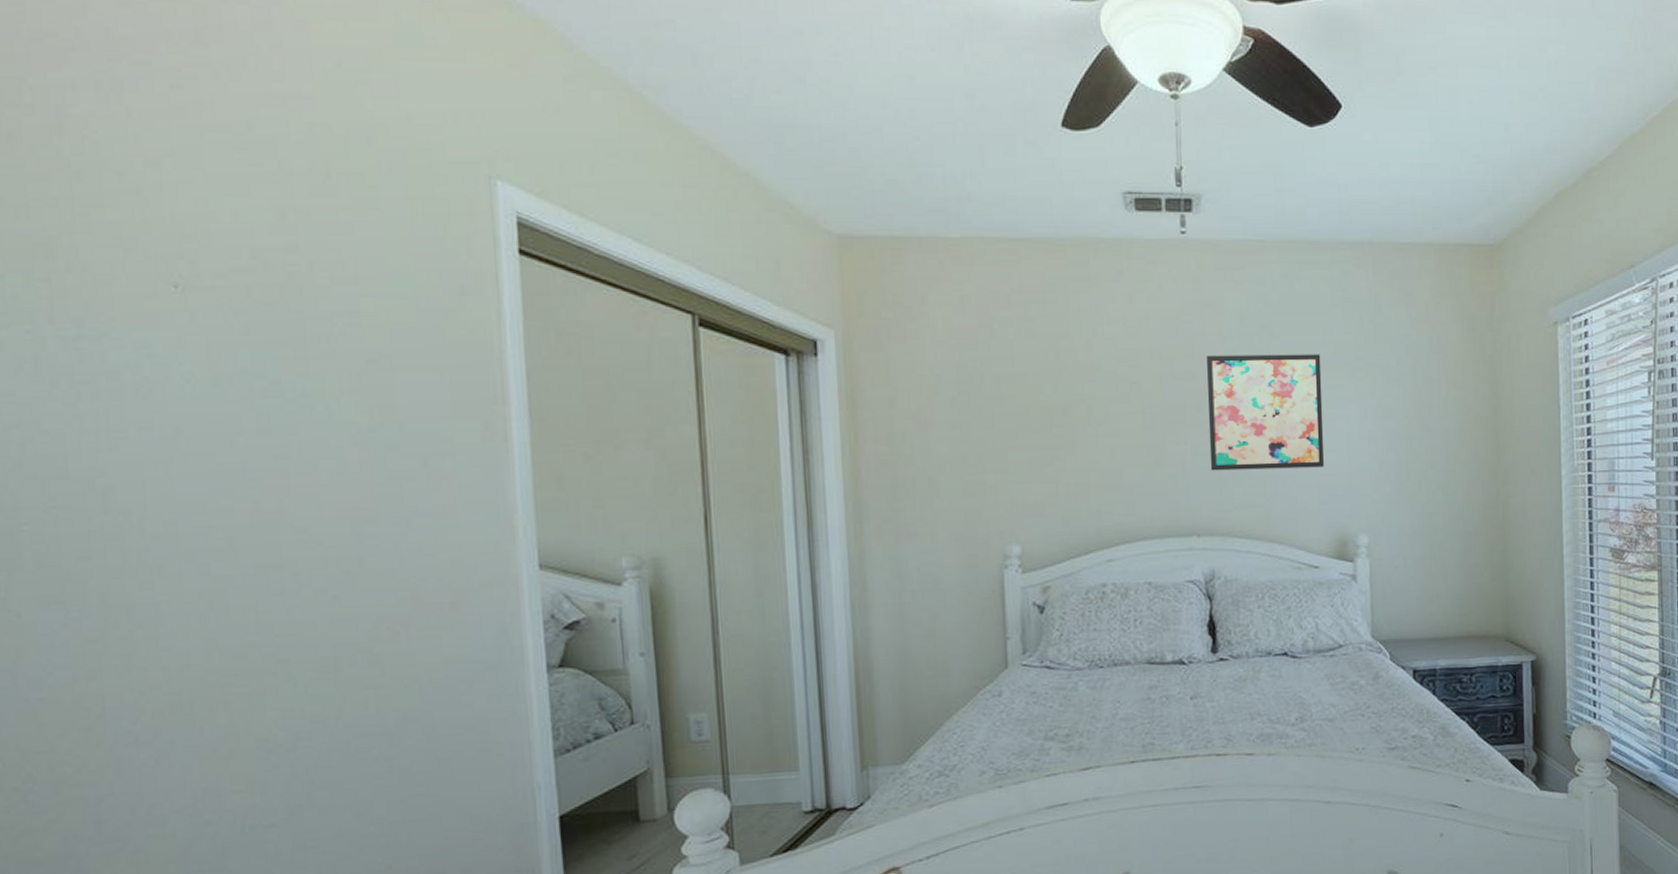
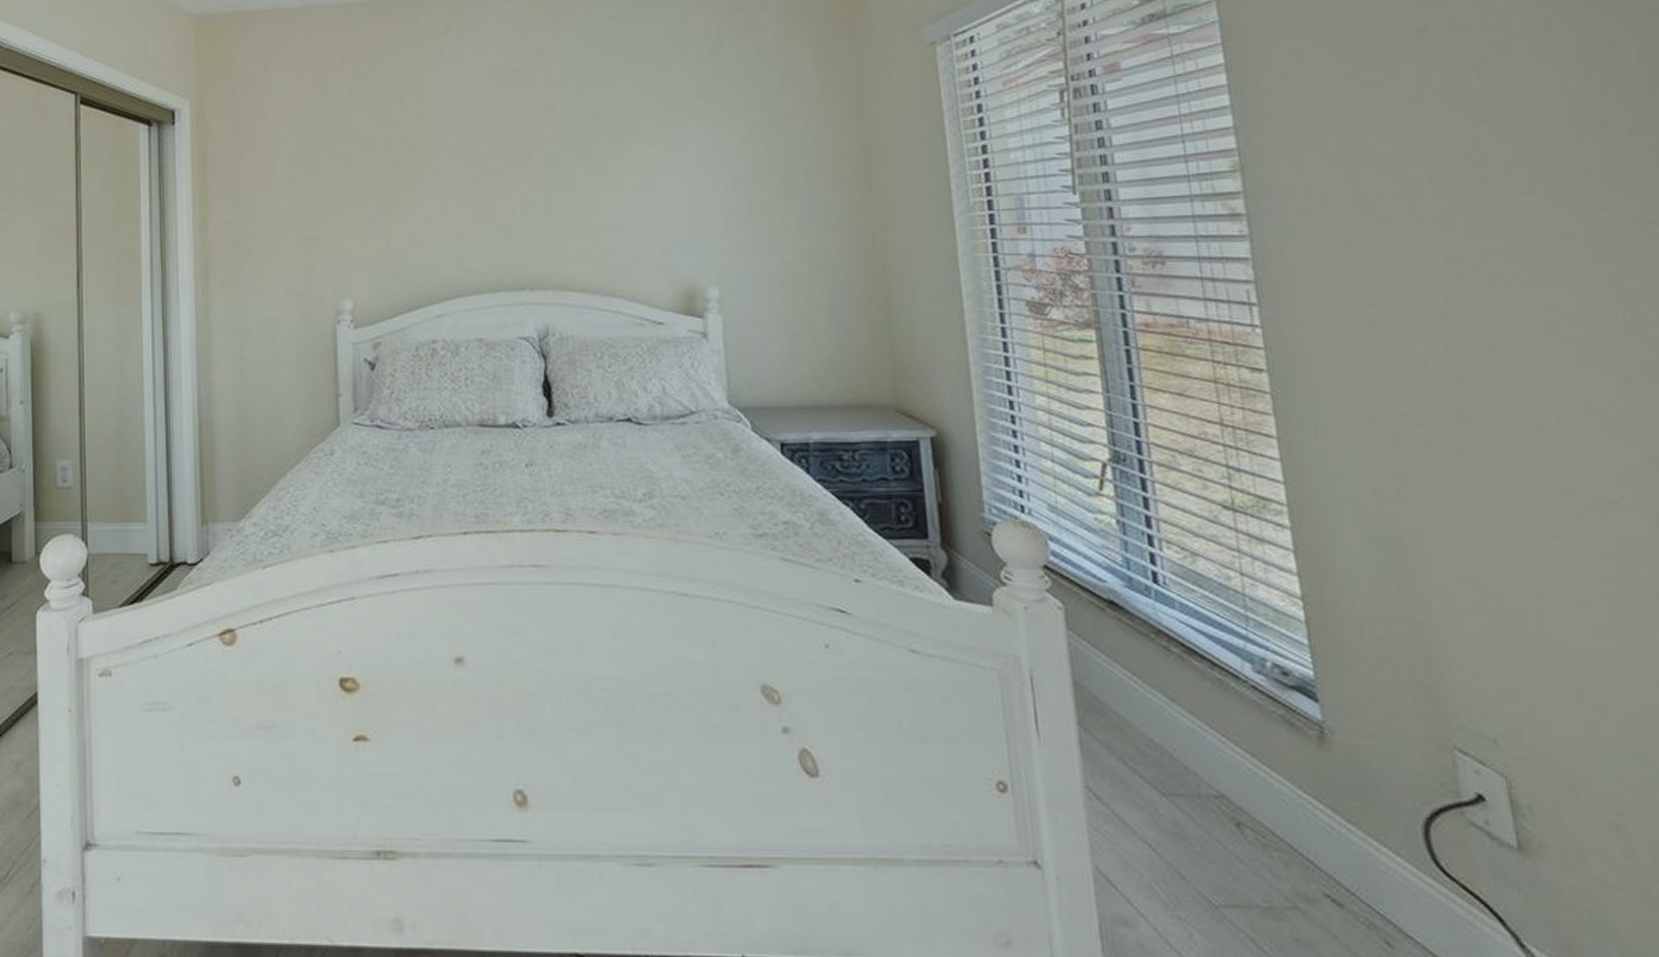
wall art: present [1207,354,1324,471] -> none [536,94,665,221]

